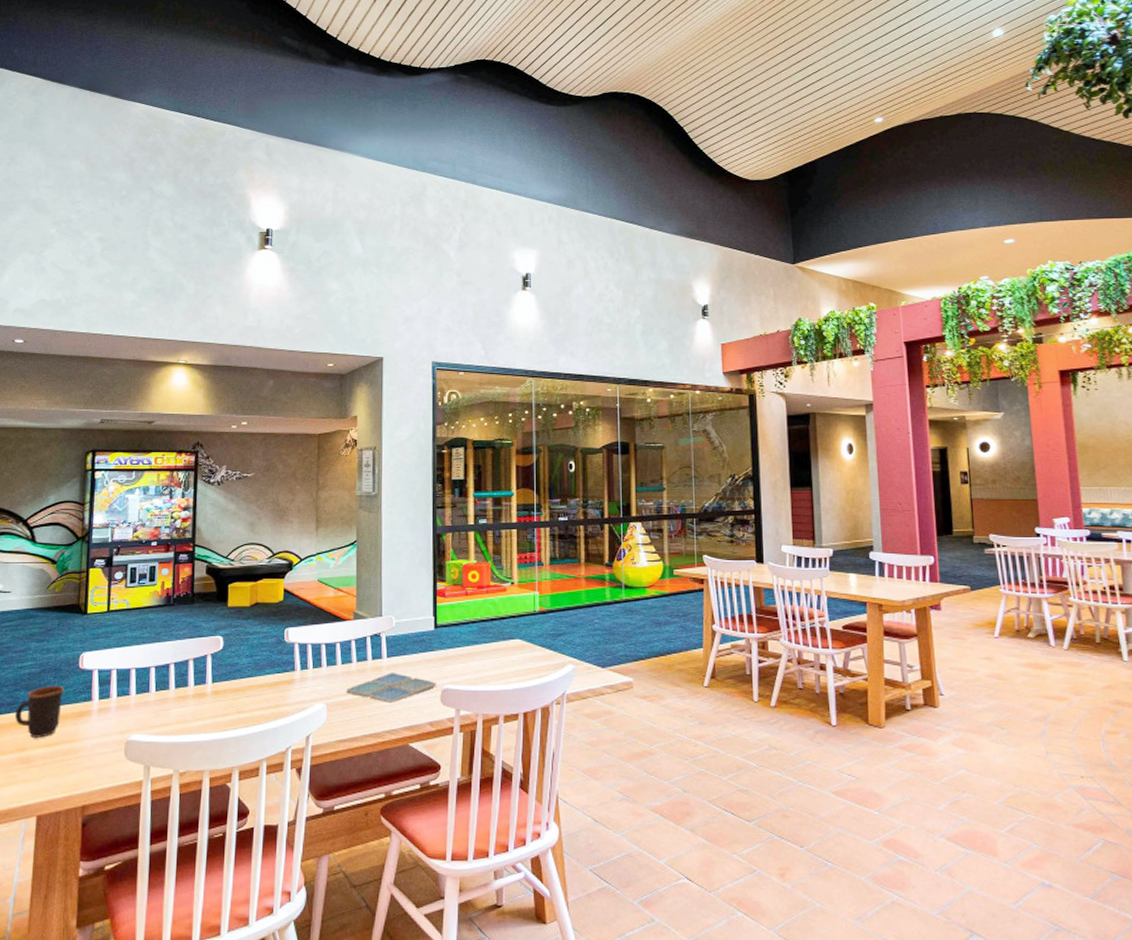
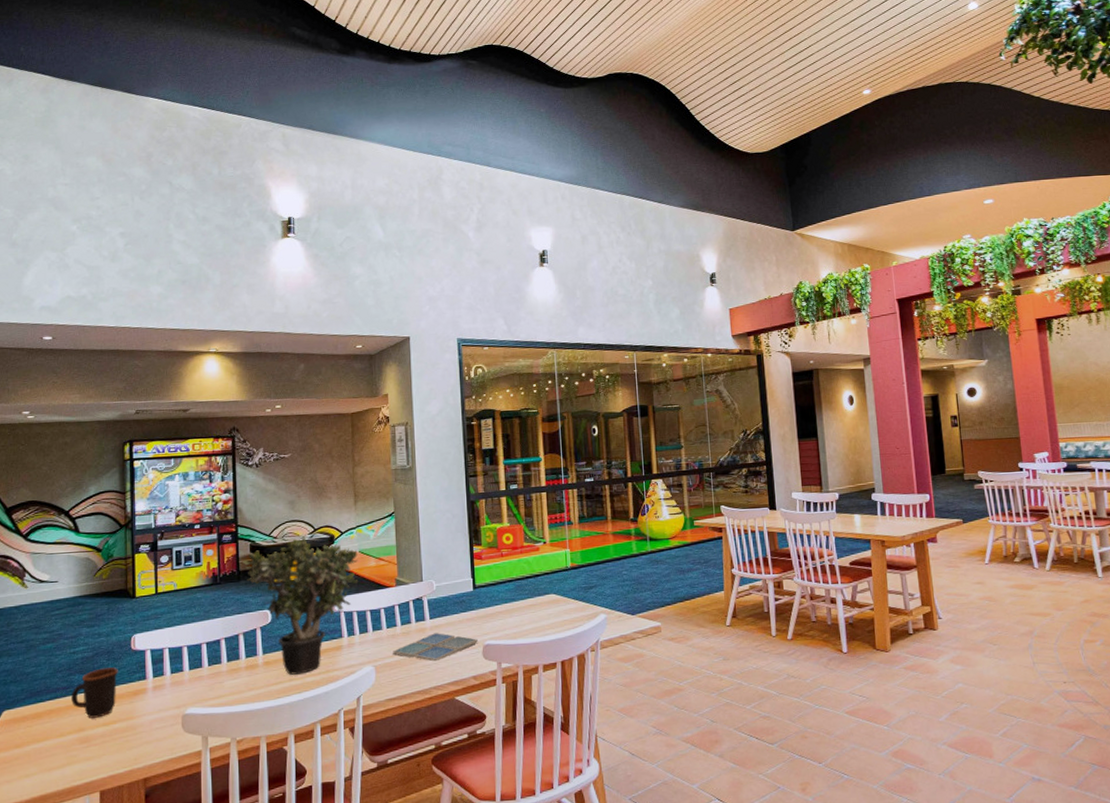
potted plant: none [198,562,316,707] -> present [243,537,358,675]

